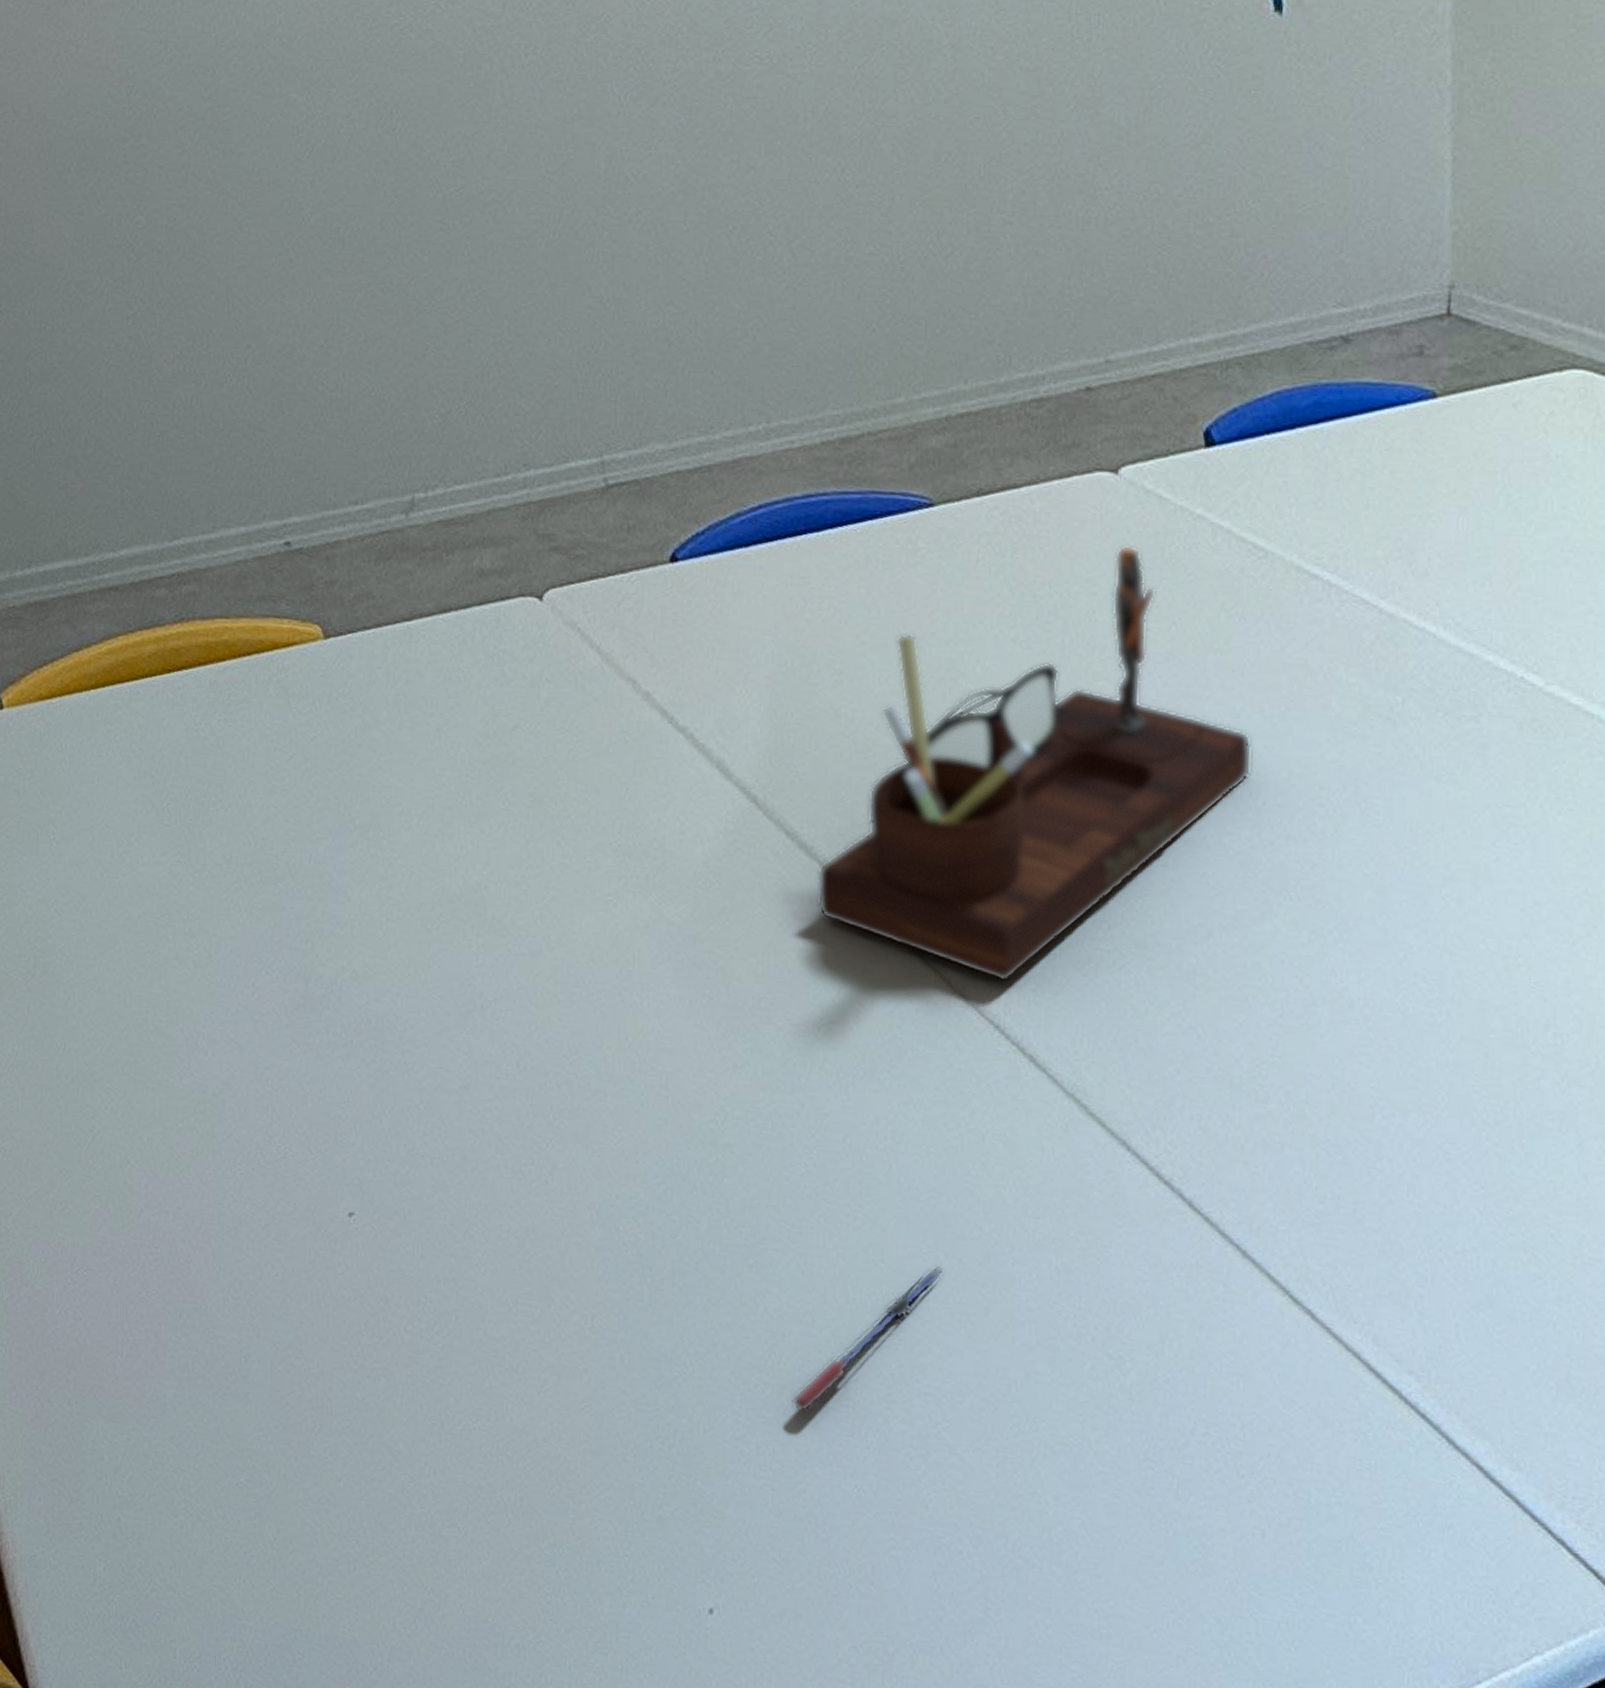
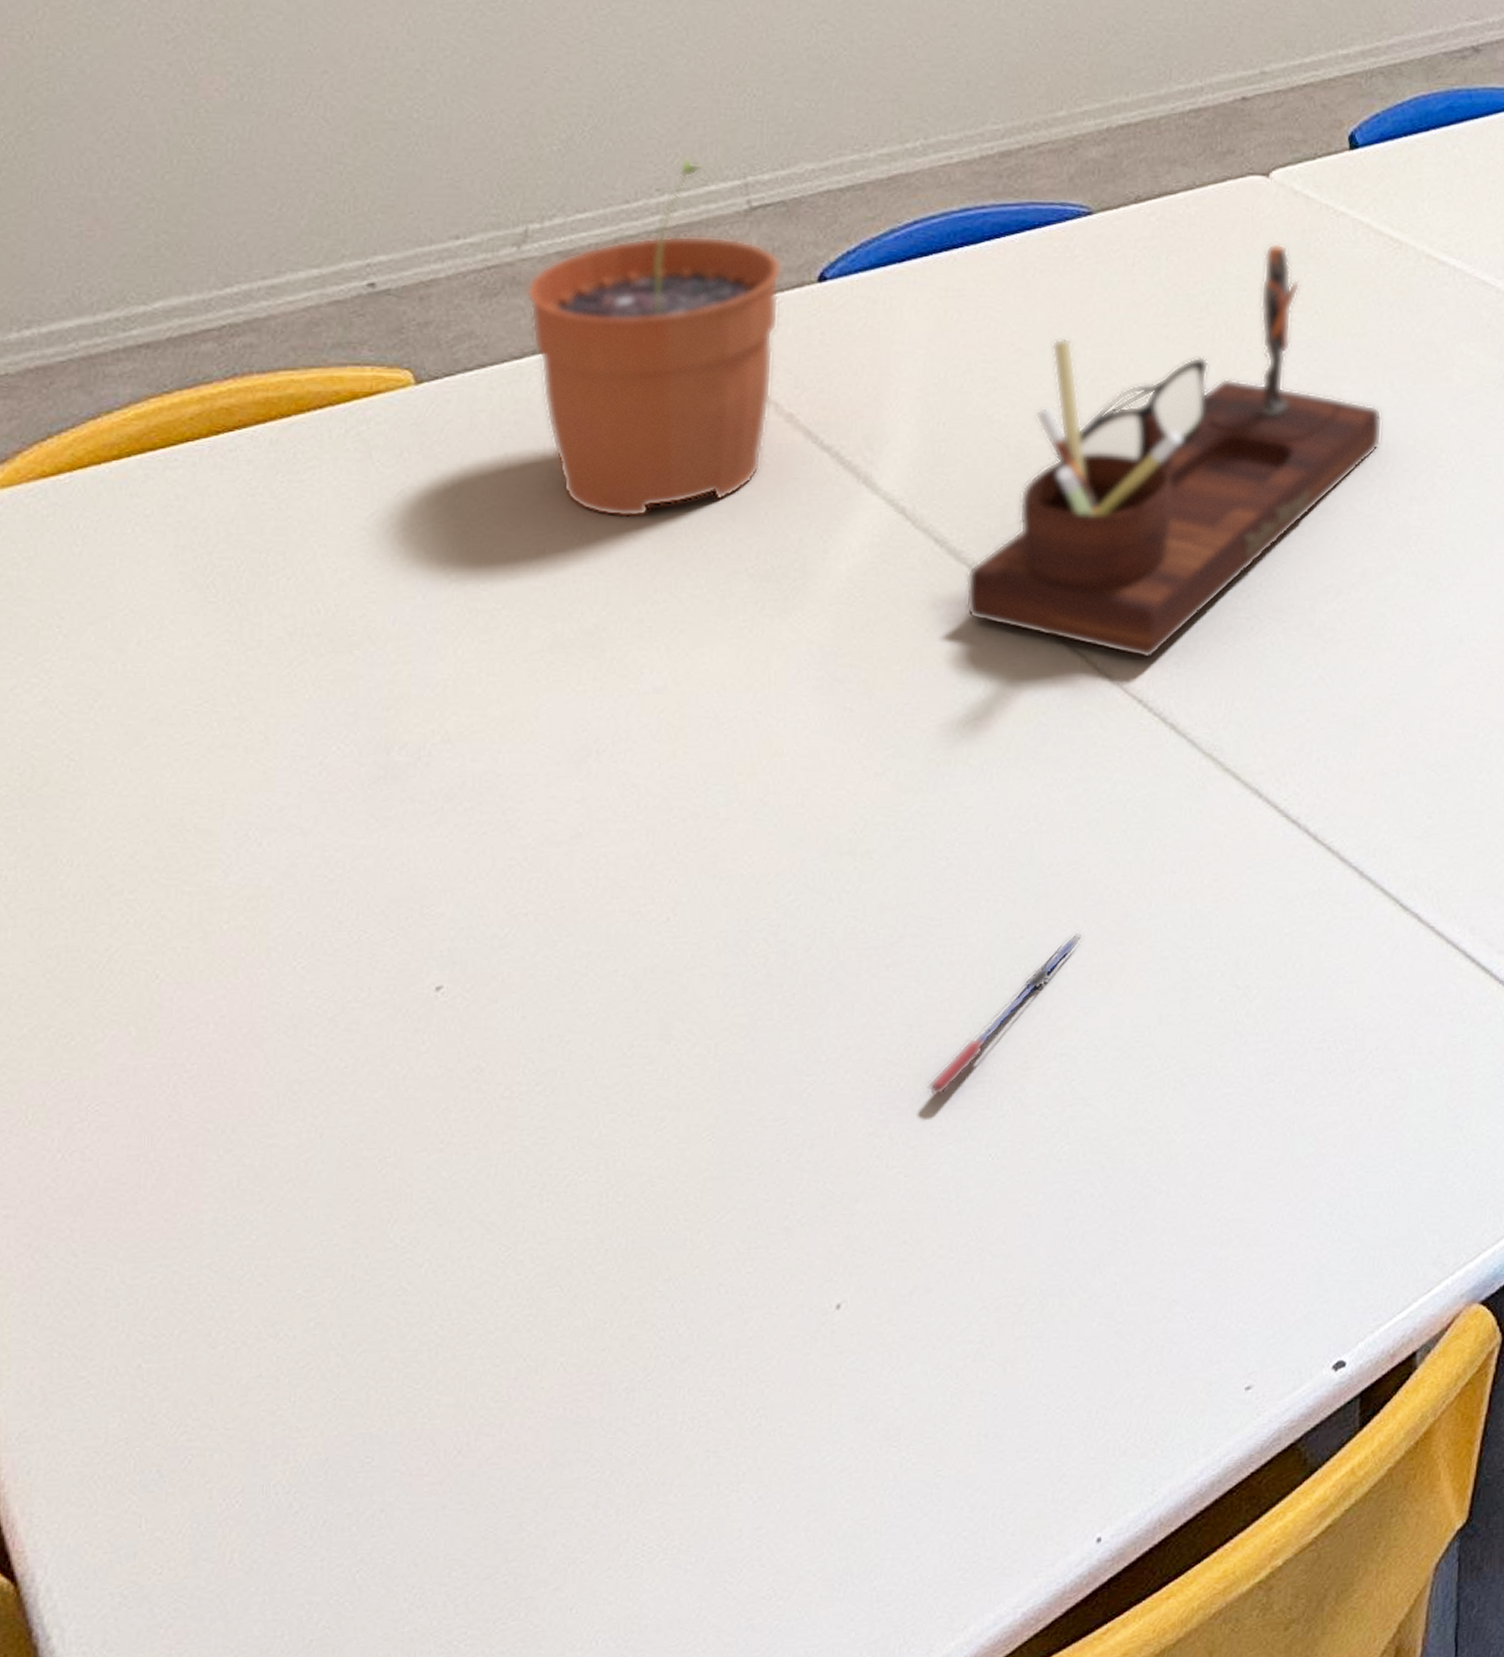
plant pot: none [414,435,637,782] -> present [526,158,783,518]

